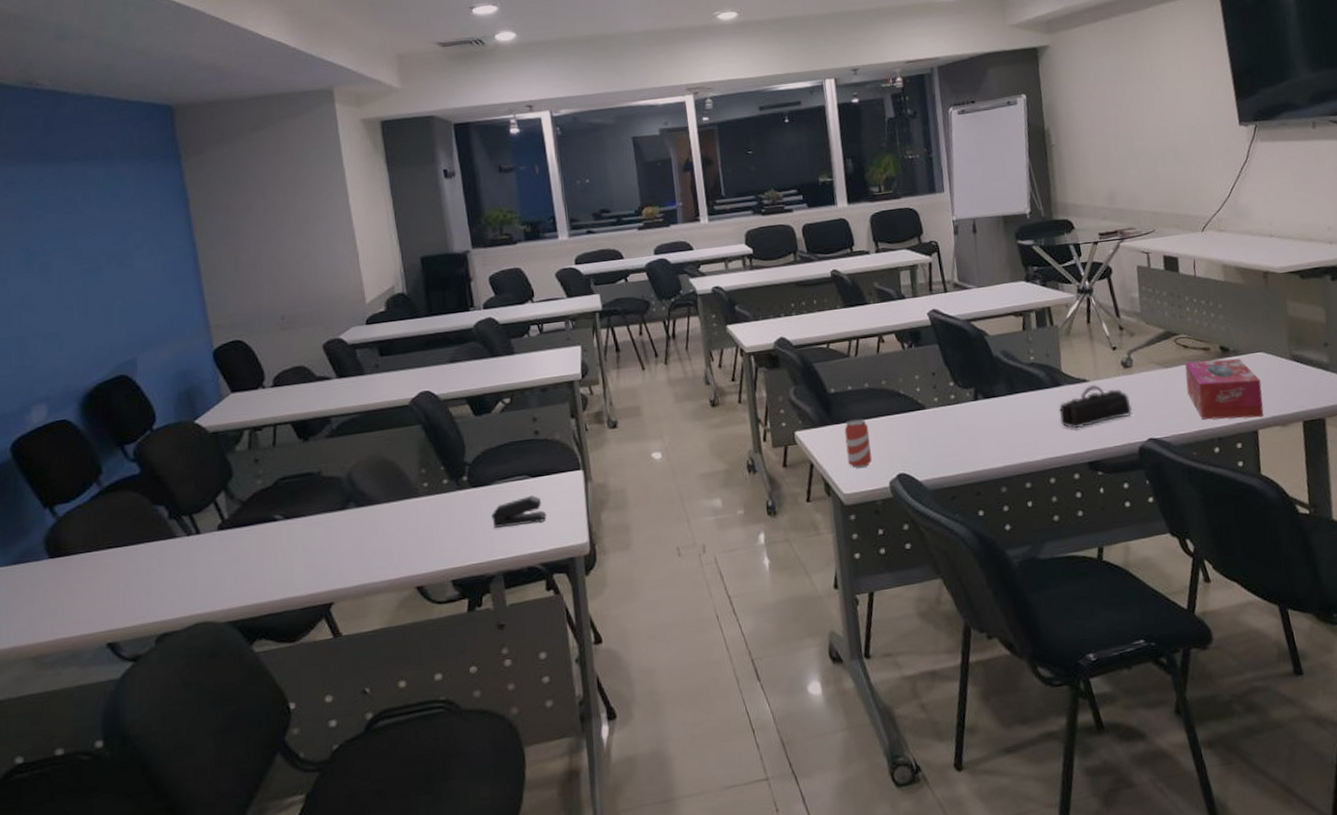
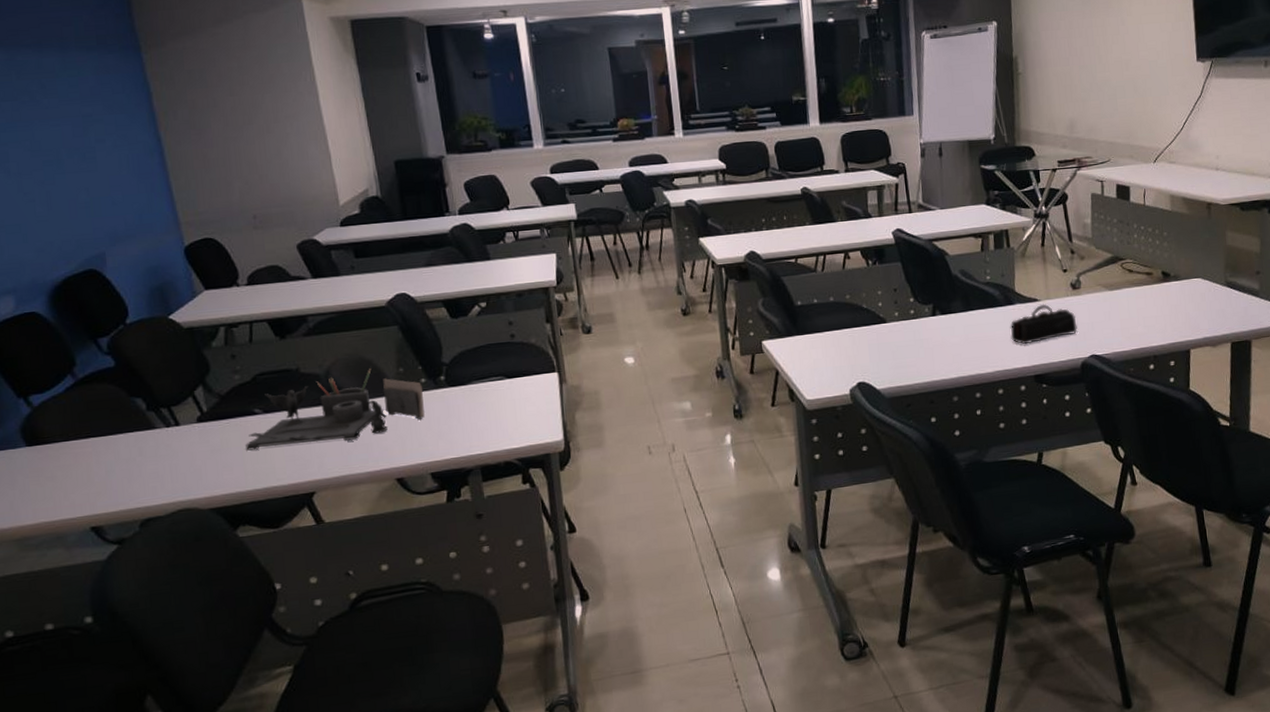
desk organizer: none [265,468,446,560] -> present [246,366,425,451]
stapler: present [491,495,547,528] -> none [469,395,523,425]
beverage can: present [844,419,872,468] -> none [809,330,834,376]
tissue box: present [1185,358,1264,420] -> none [1128,283,1197,339]

